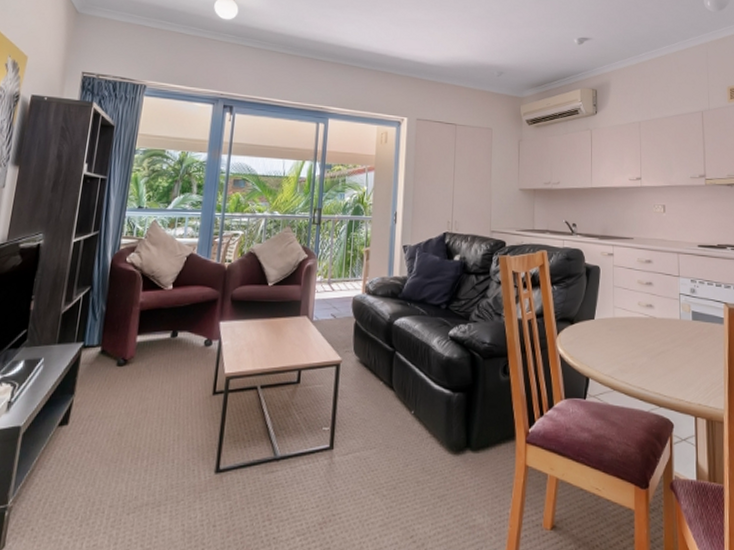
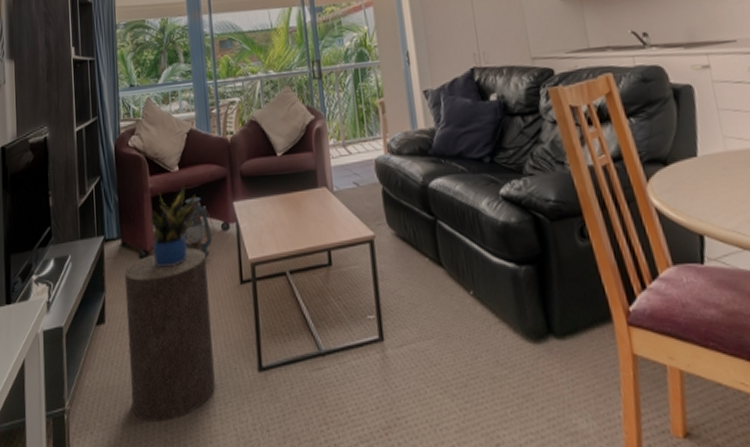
stool: none [81,360,184,518] -> present [124,248,215,422]
potted plant: none [131,299,185,376] -> present [149,181,195,267]
lantern: none [165,314,198,369] -> present [181,197,215,257]

